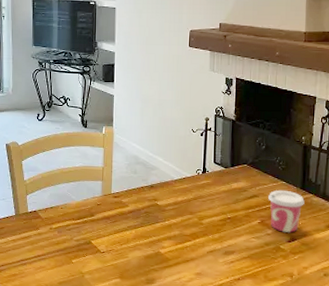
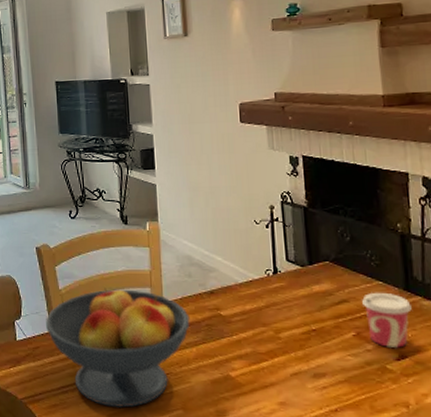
fruit bowl: none [11,180,132,277] -> present [46,288,190,408]

